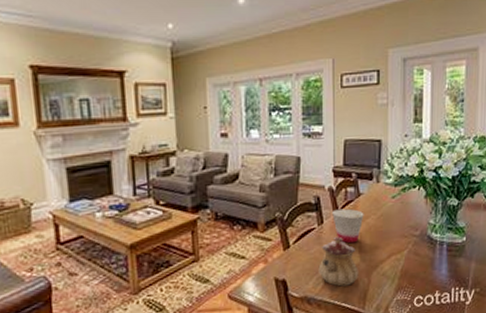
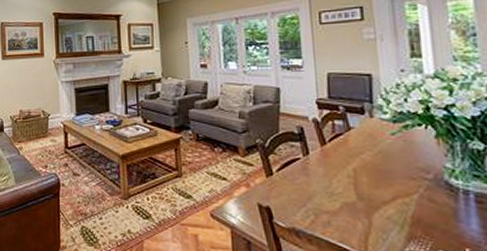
teapot: present [318,236,359,287] -> none [306,169,356,224]
cup: present [332,208,364,244] -> none [319,141,358,179]

